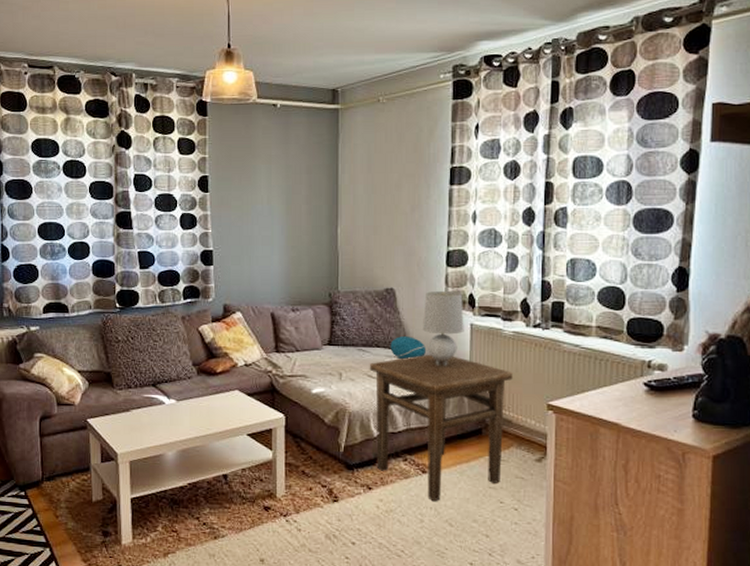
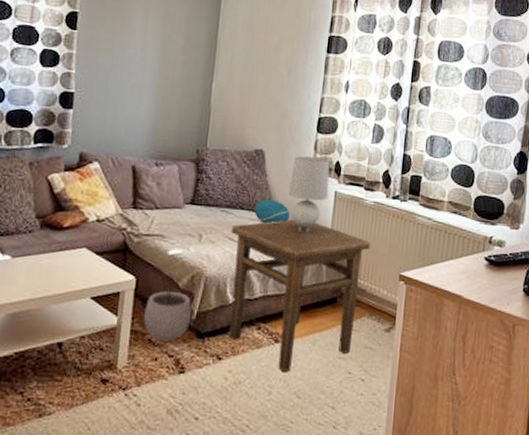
plant pot: none [296,420,340,473] -> present [144,284,192,341]

